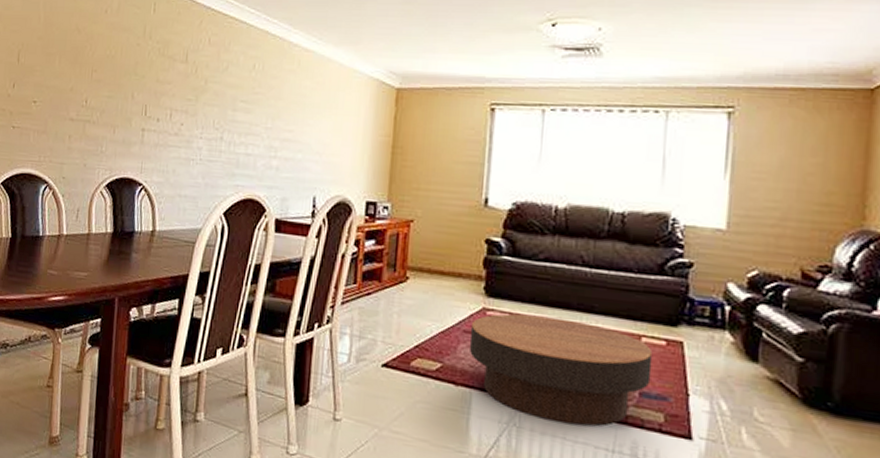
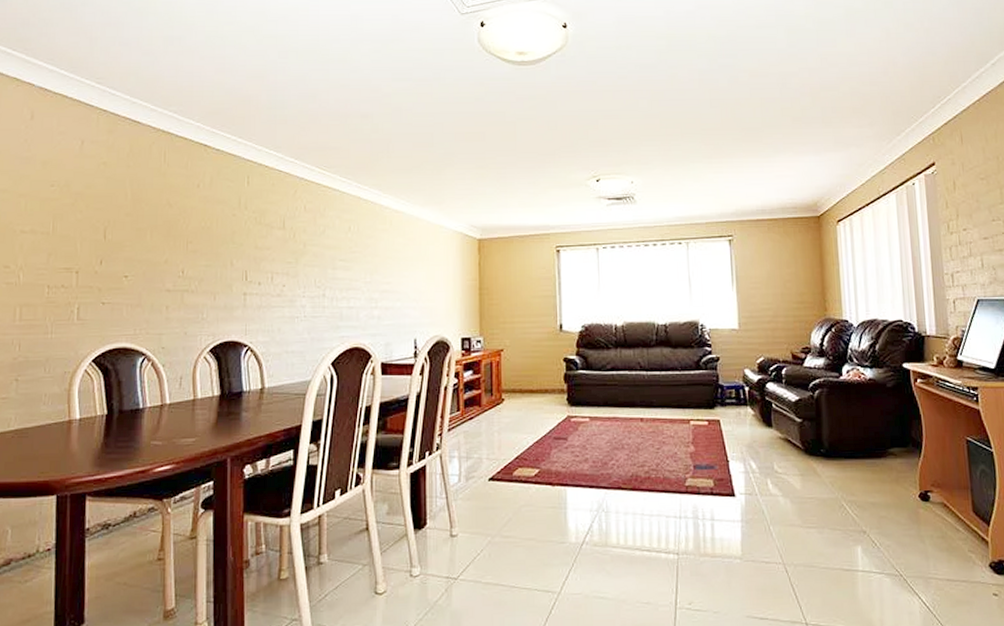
coffee table: present [469,313,653,426] -> none [559,415,701,502]

